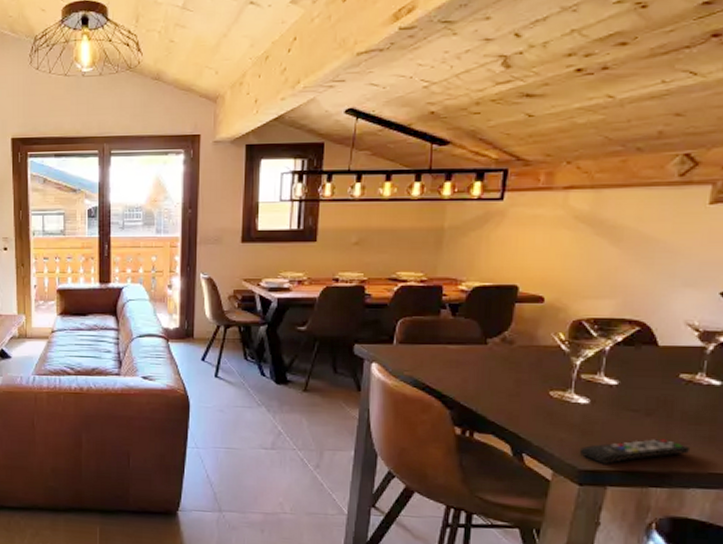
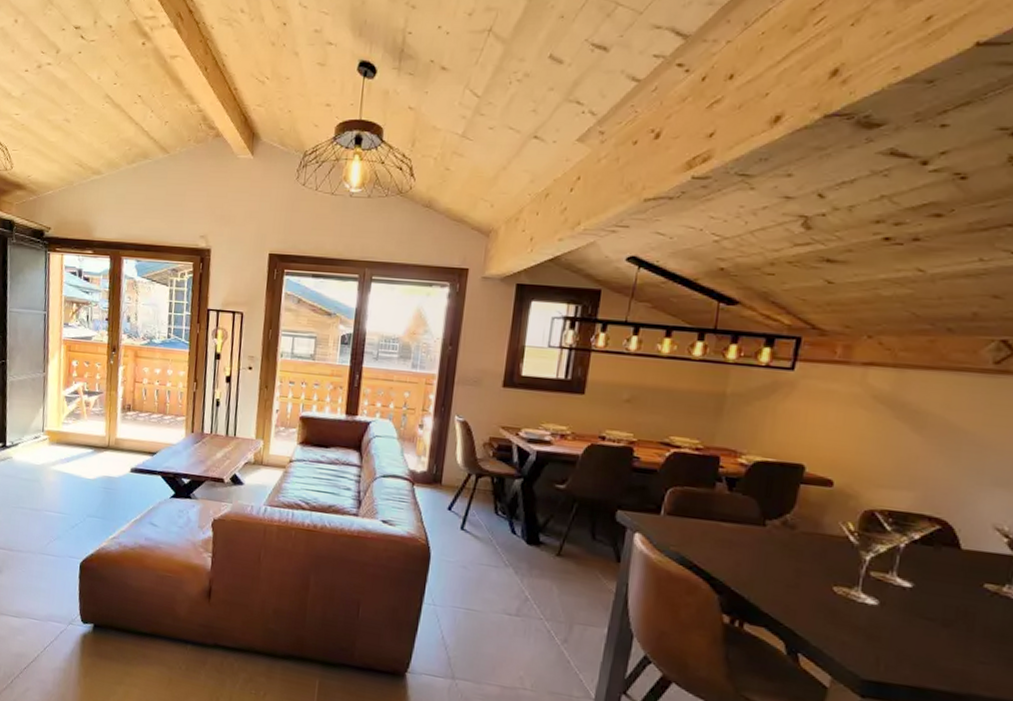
remote control: present [579,438,691,464] -> none [863,652,993,677]

